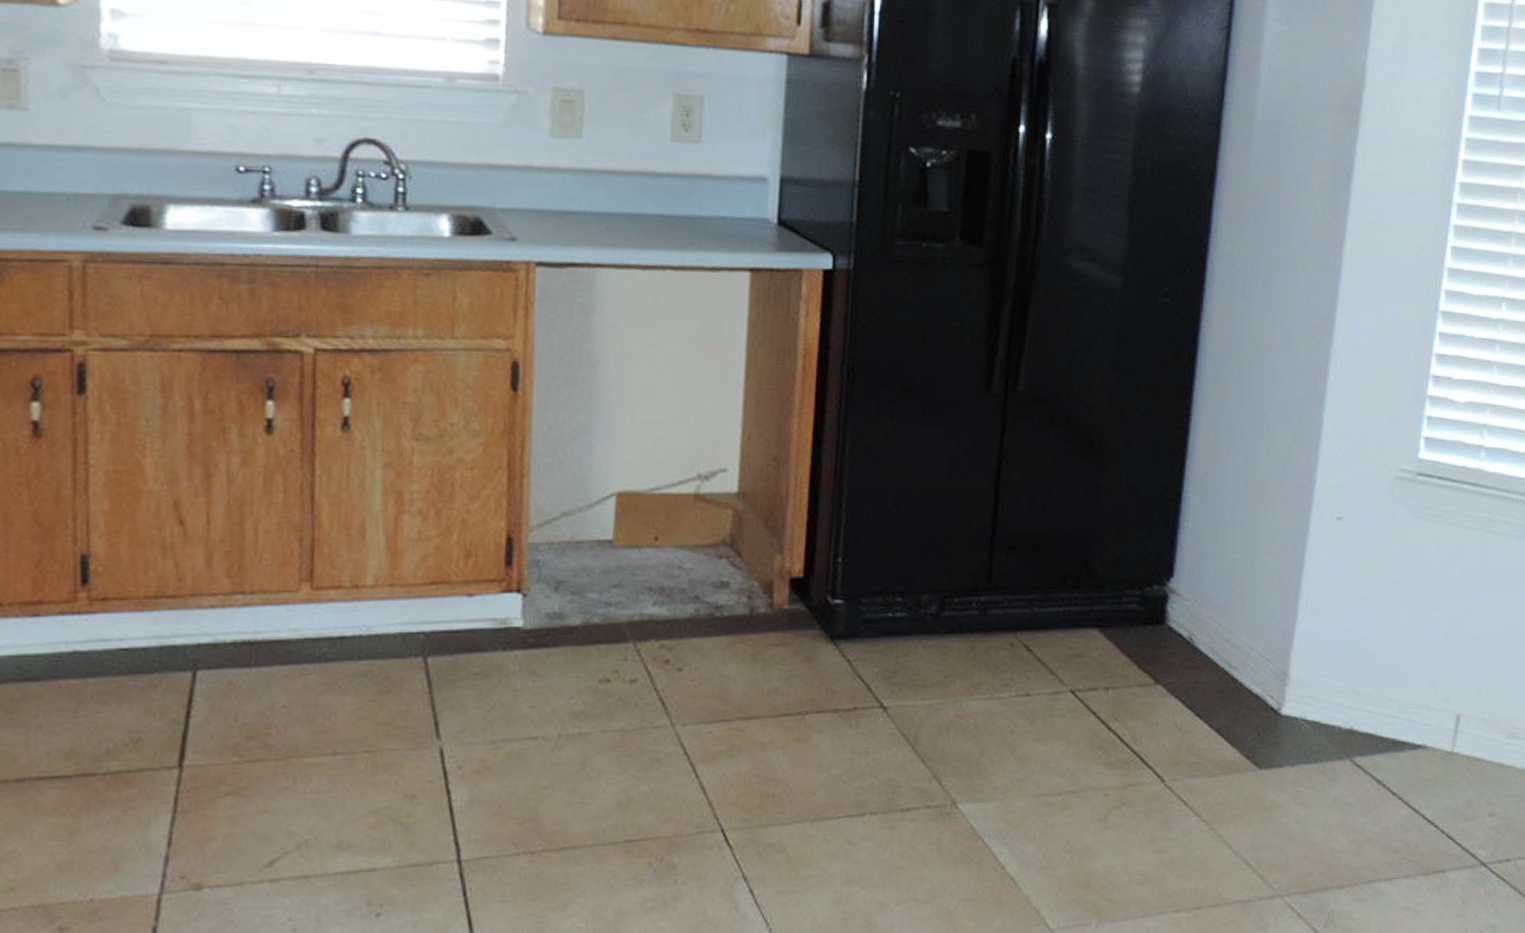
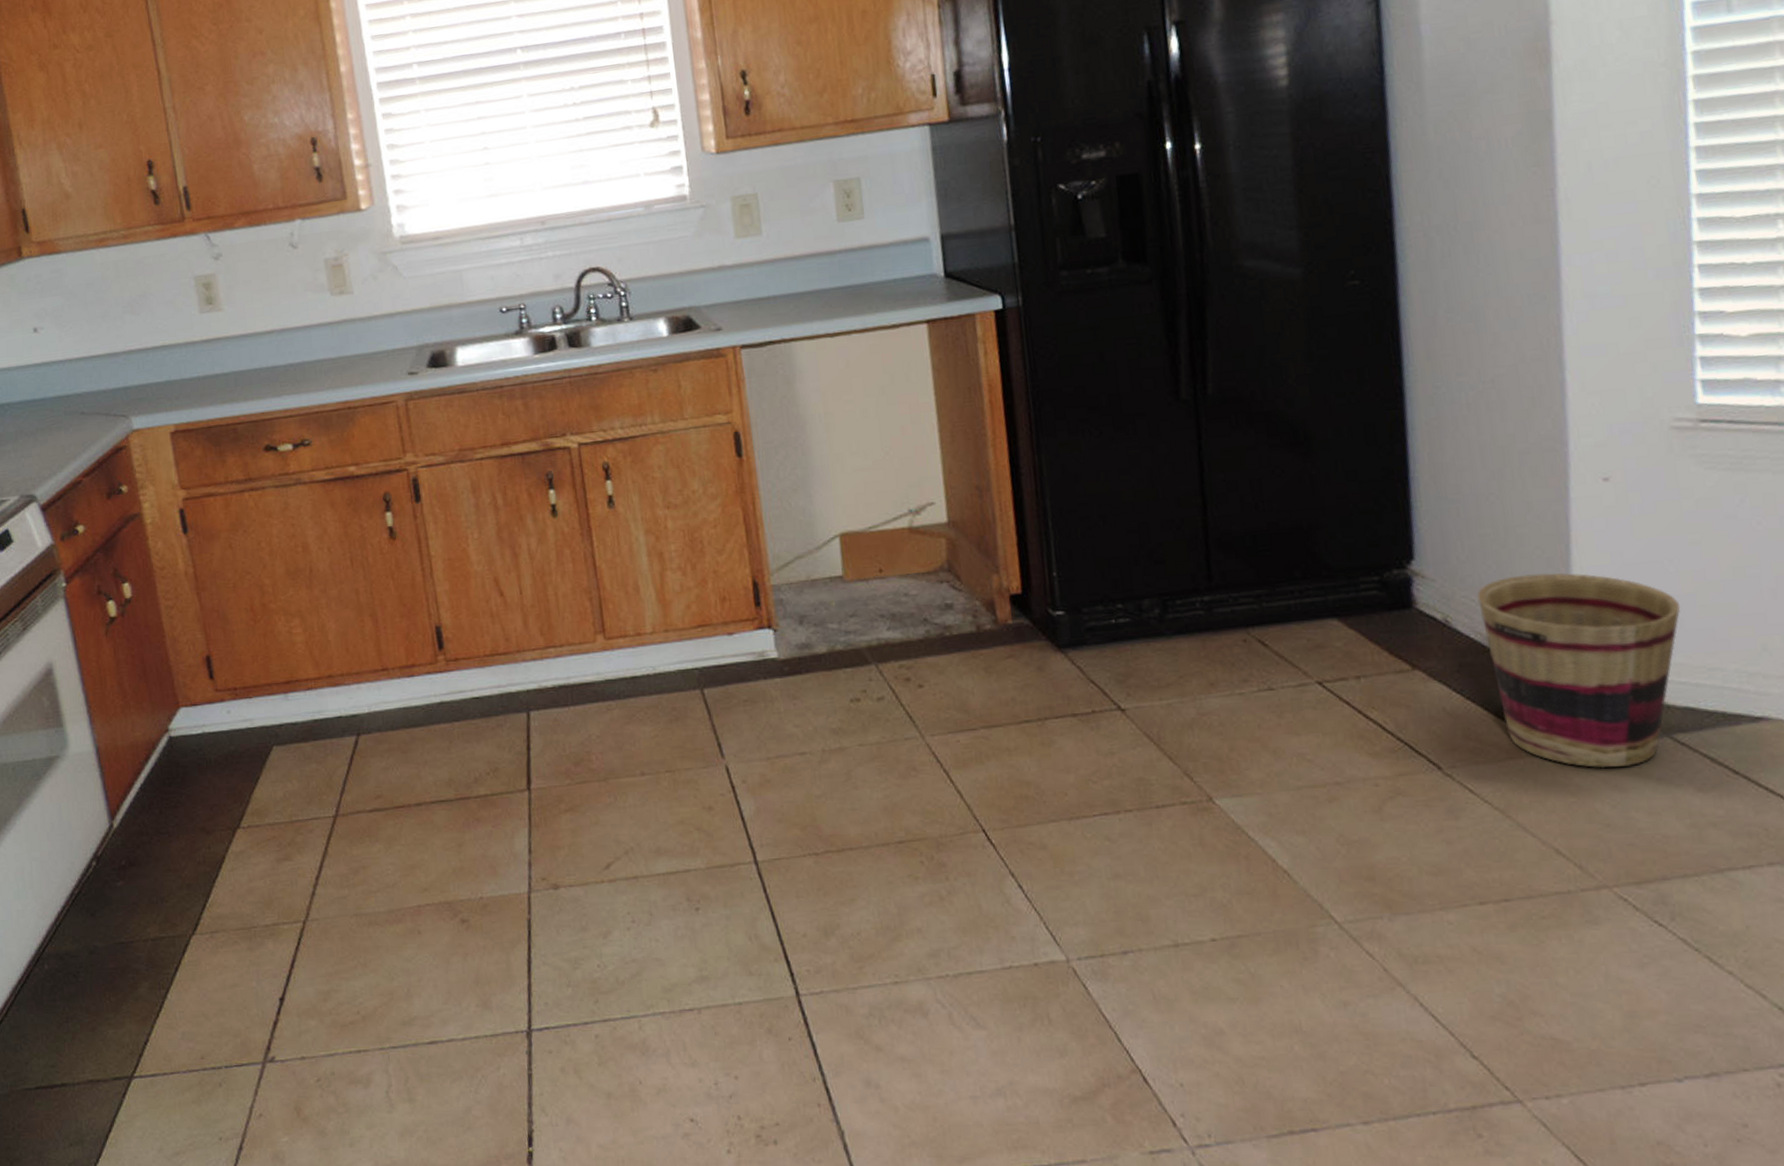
basket: none [1219,601,1377,786] -> present [1476,573,1681,769]

